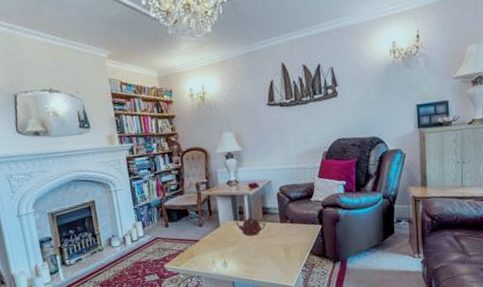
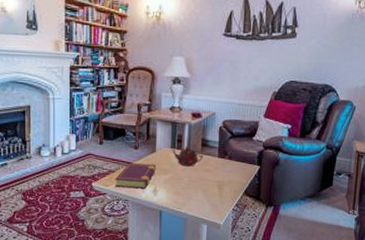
book: none [185,238,223,266] -> present [115,162,157,189]

